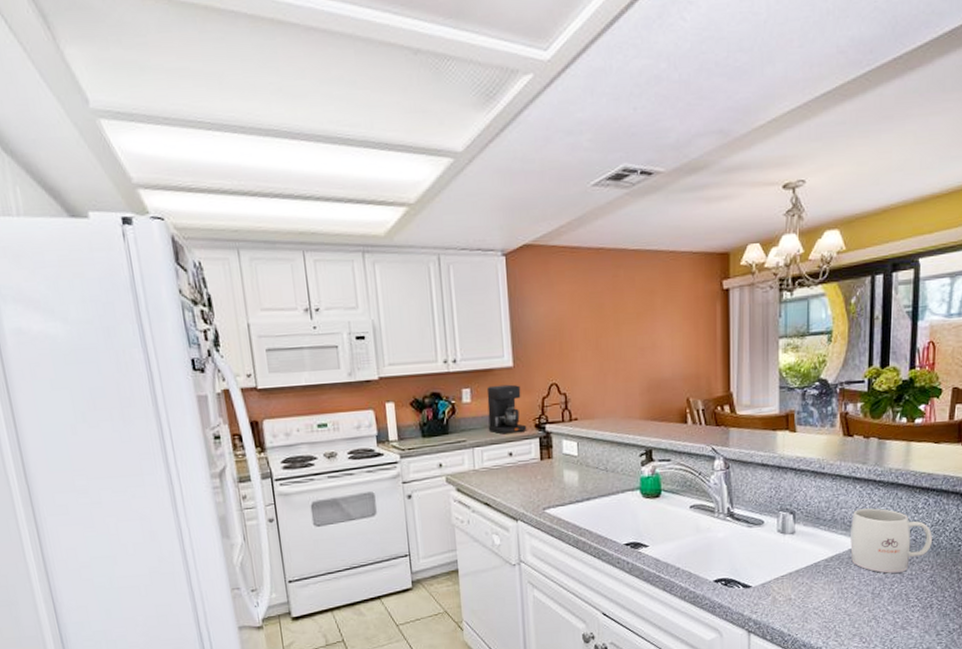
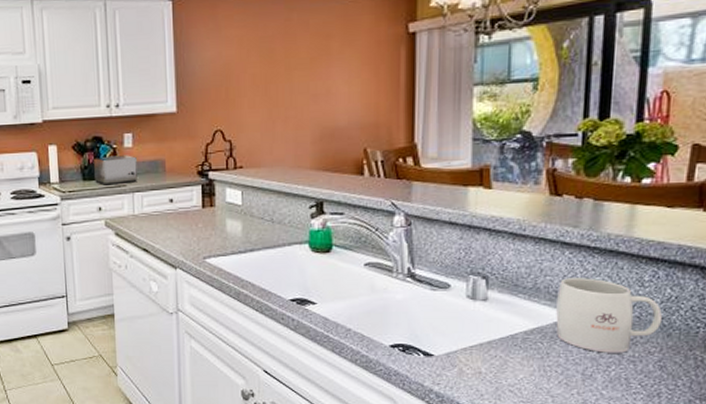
toaster: none [433,410,477,442] -> present [94,155,137,186]
coffee maker: present [486,384,527,434] -> none [149,130,189,180]

